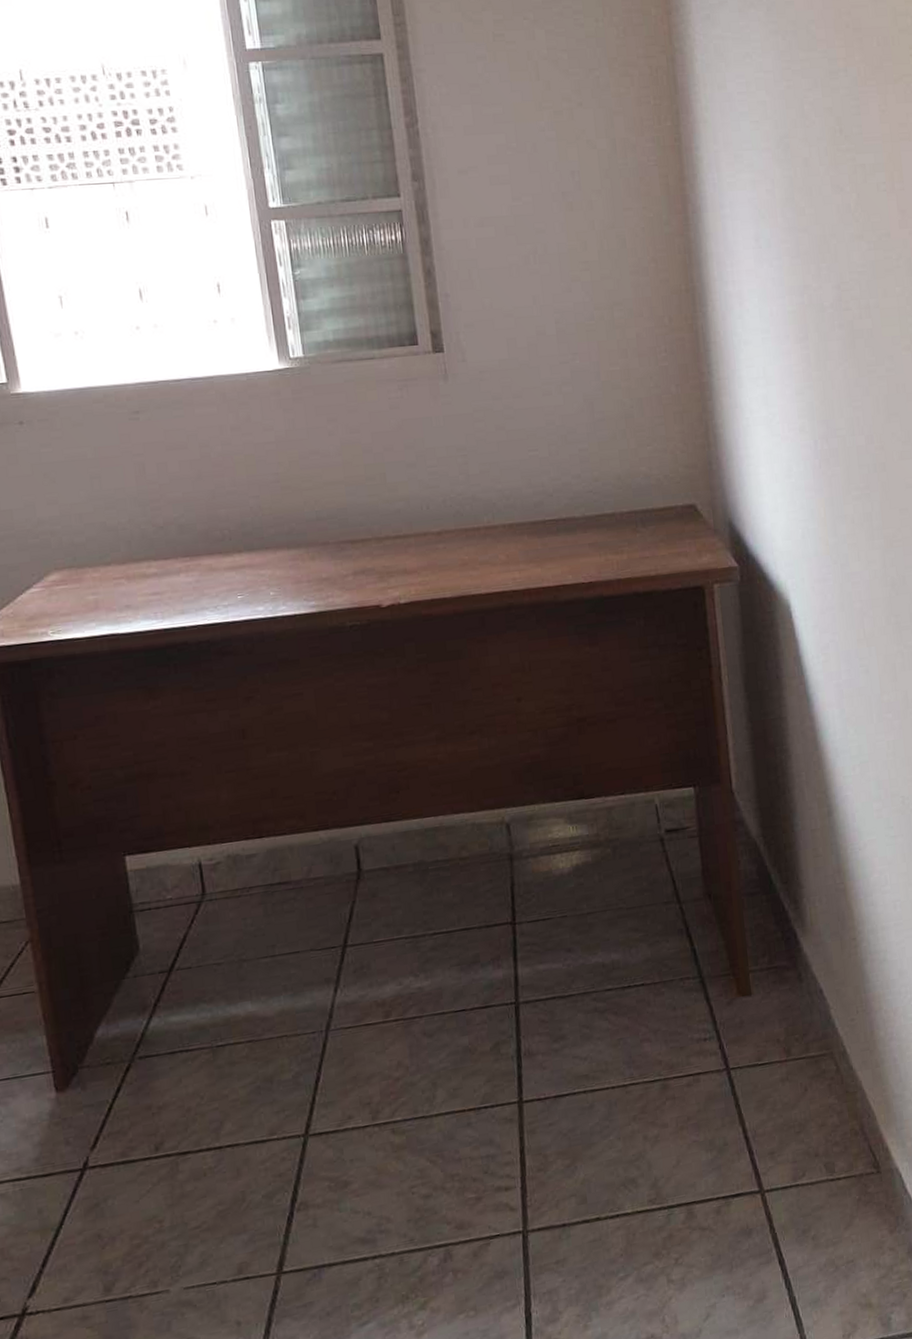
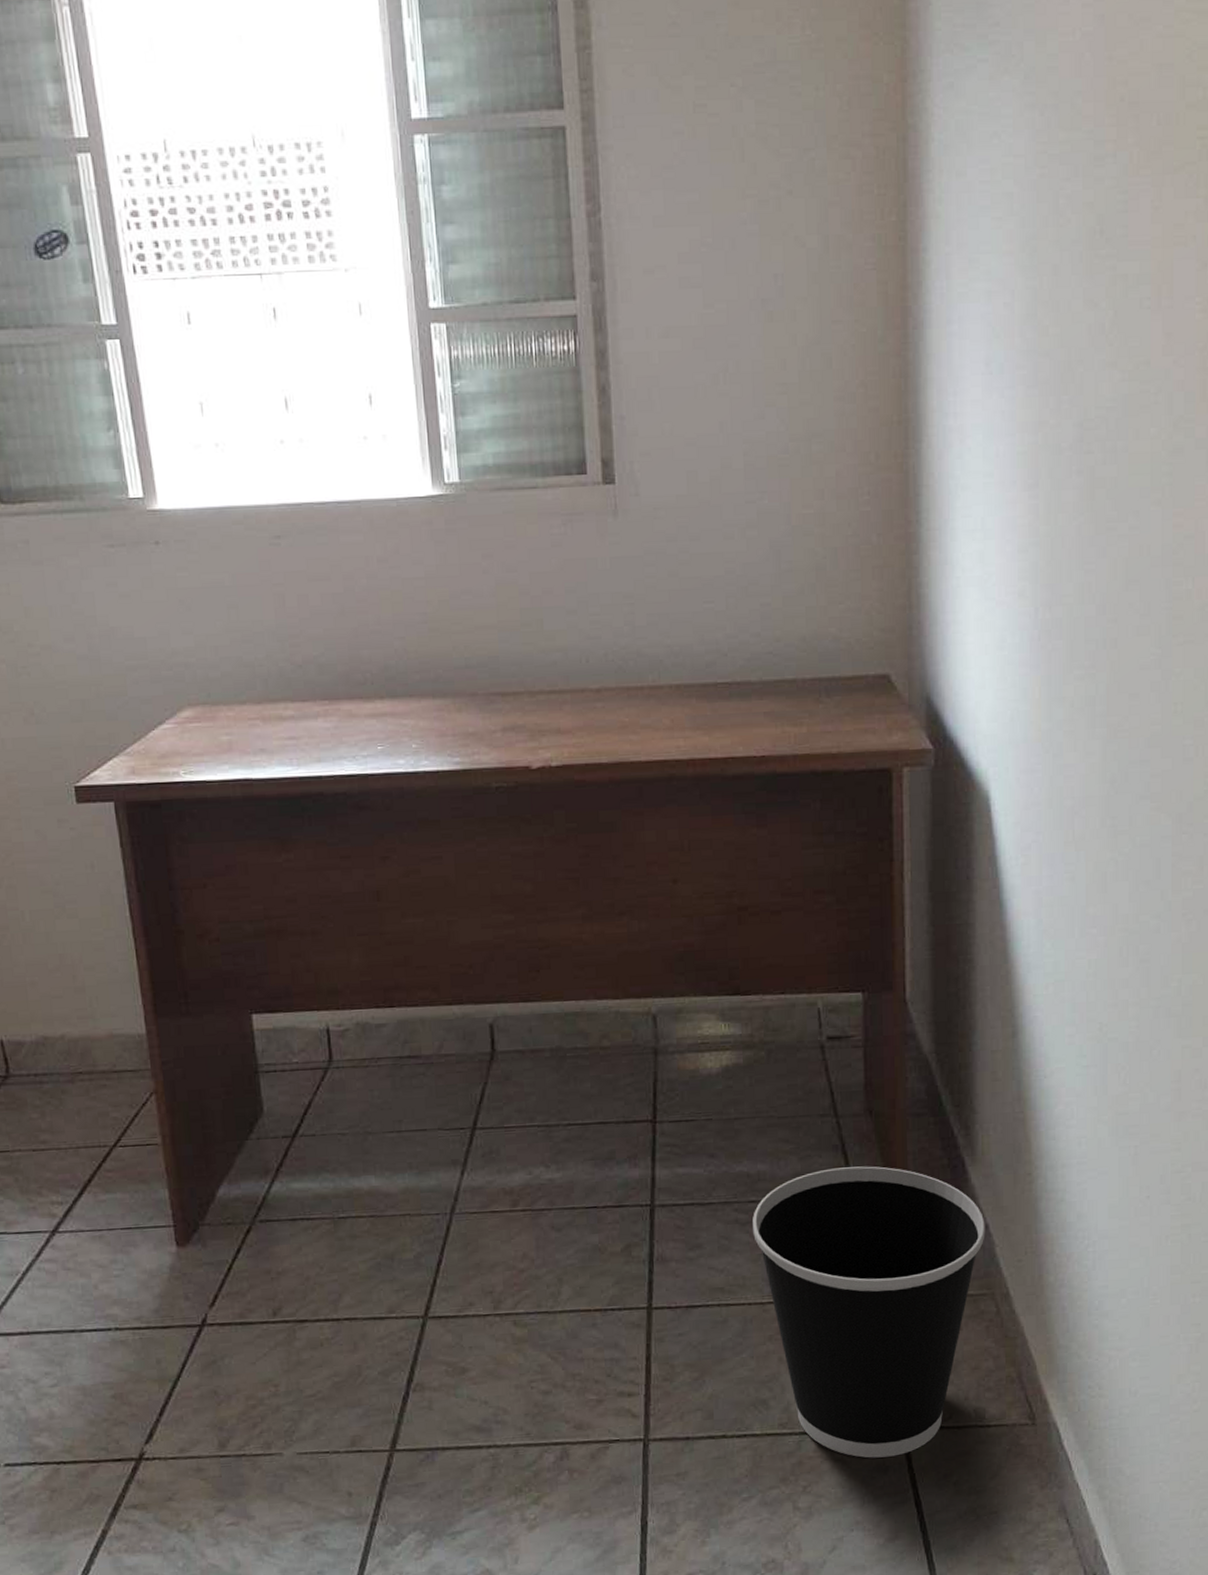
wastebasket: none [610,945,821,1224] -> present [753,1166,985,1458]

